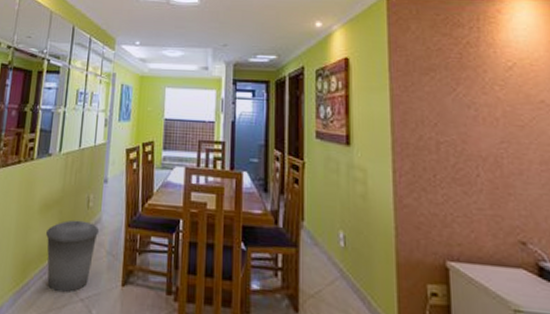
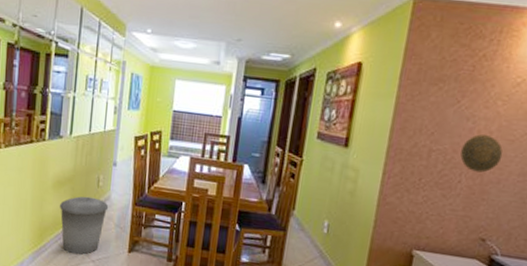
decorative plate: none [469,122,517,164] -> present [460,134,503,173]

